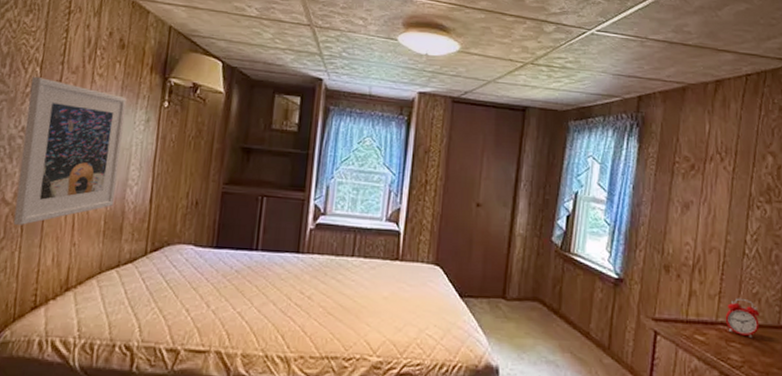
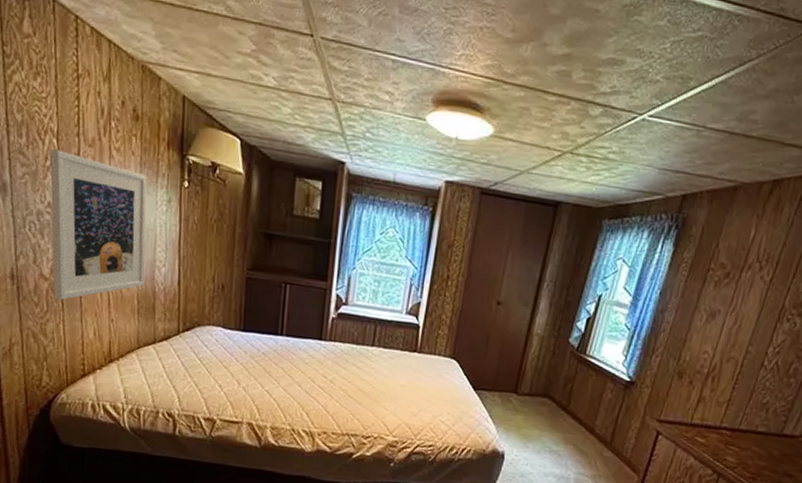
alarm clock: present [725,298,760,337] -> none [728,406,766,443]

